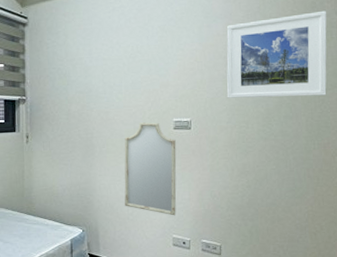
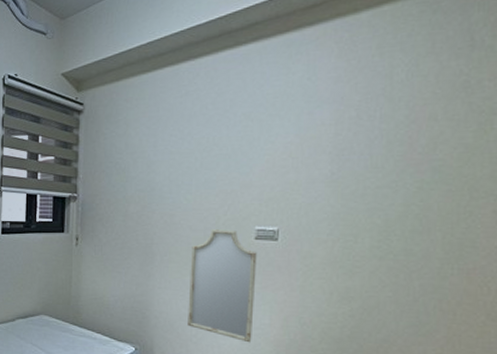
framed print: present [226,10,327,98] -> none [329,91,488,206]

